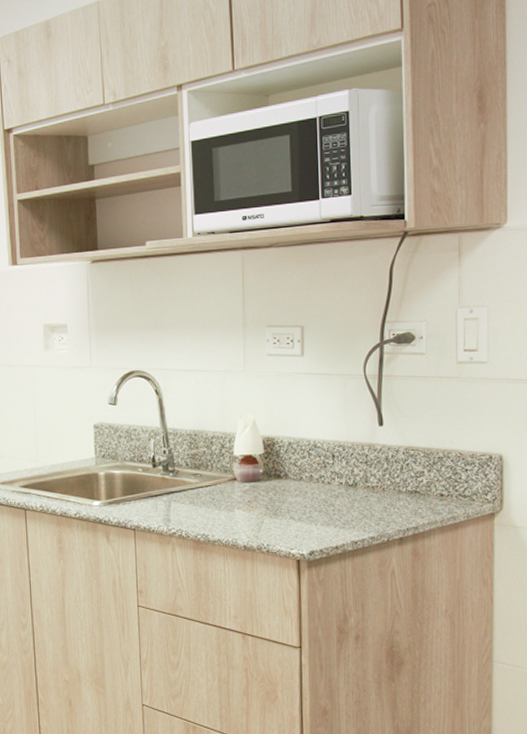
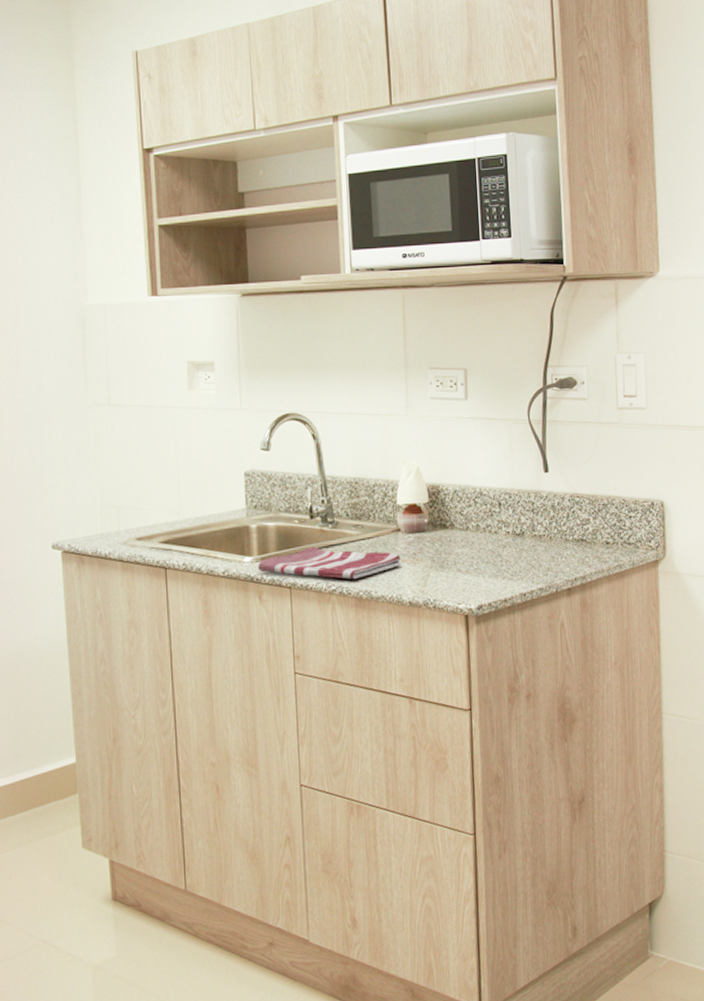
dish towel: none [106,492,238,523] -> present [258,546,402,579]

